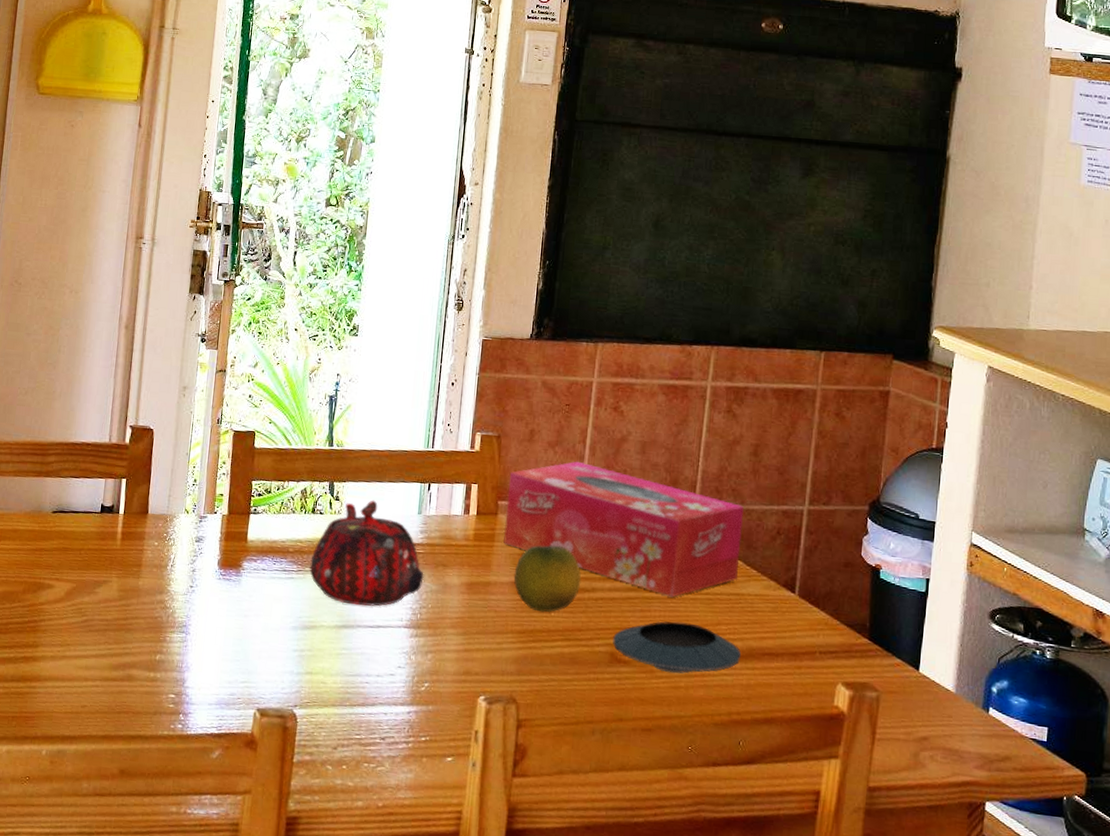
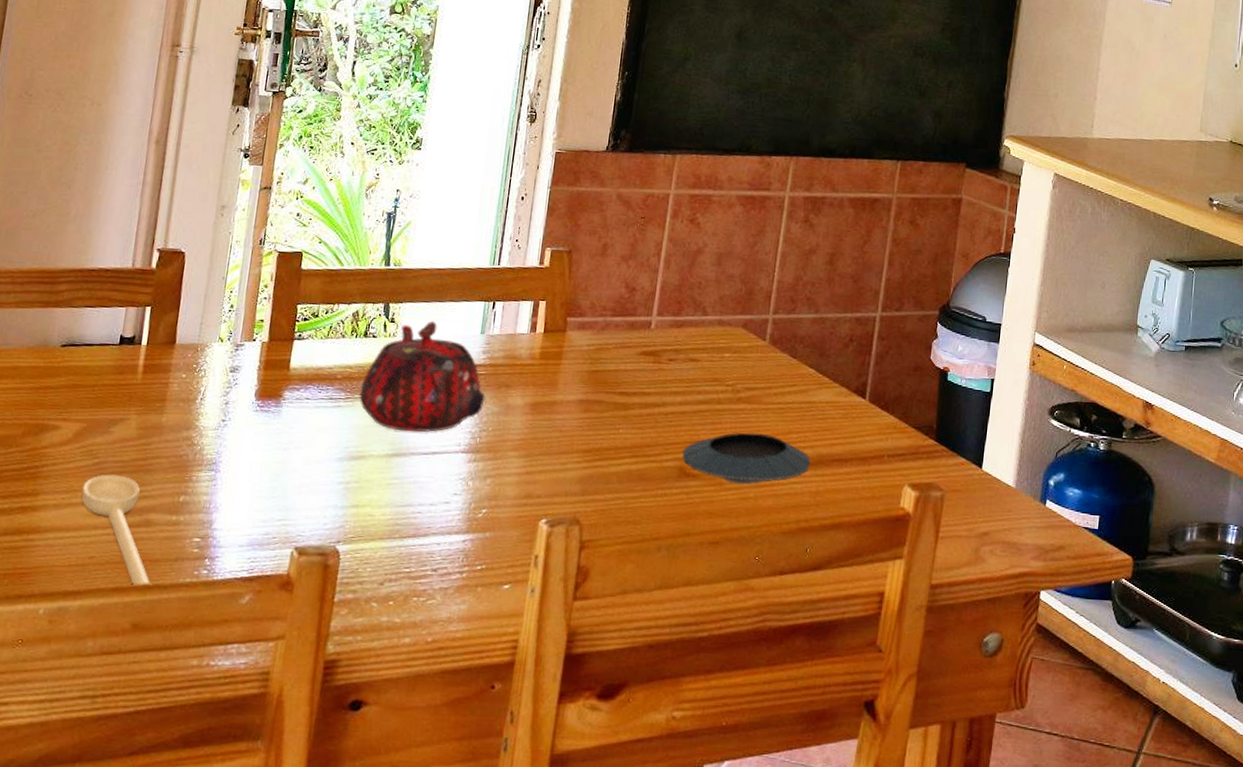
spoon: none [73,631,135,736] -> present [81,474,152,586]
tissue box: present [503,461,744,597] -> none [571,274,818,408]
fruit: present [514,545,582,612] -> none [581,360,652,430]

